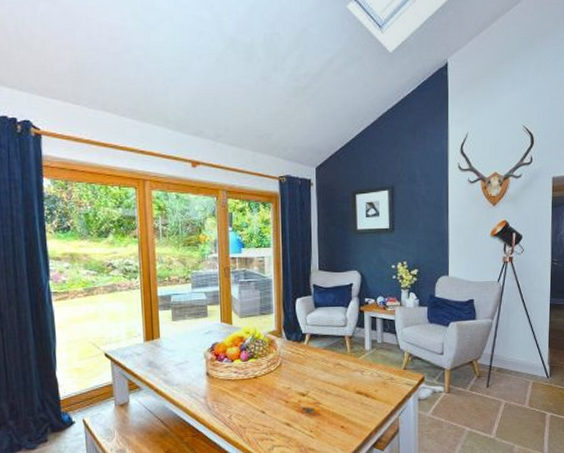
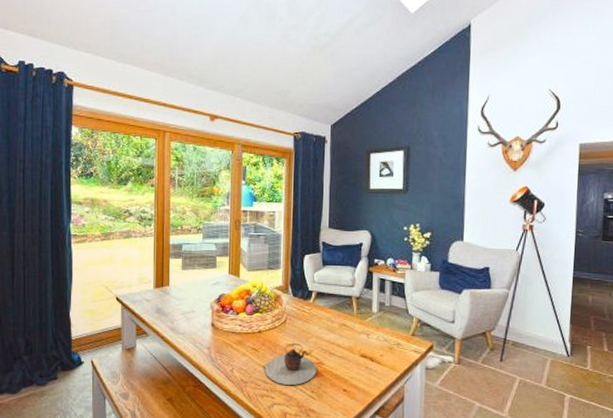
teapot: none [262,385,315,427] -> present [264,343,317,385]

